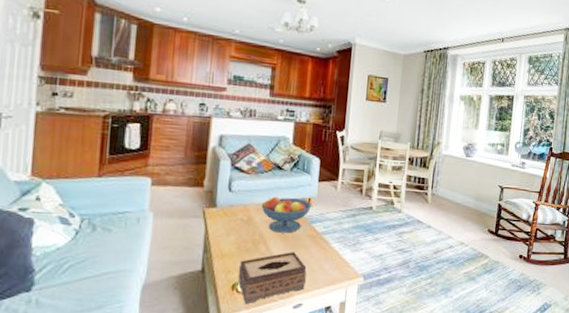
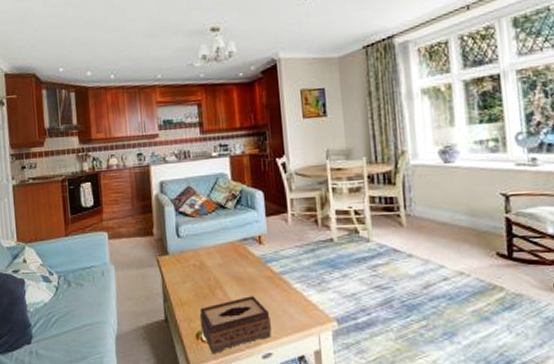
fruit bowl: present [261,196,311,233] -> none [210,237,263,276]

